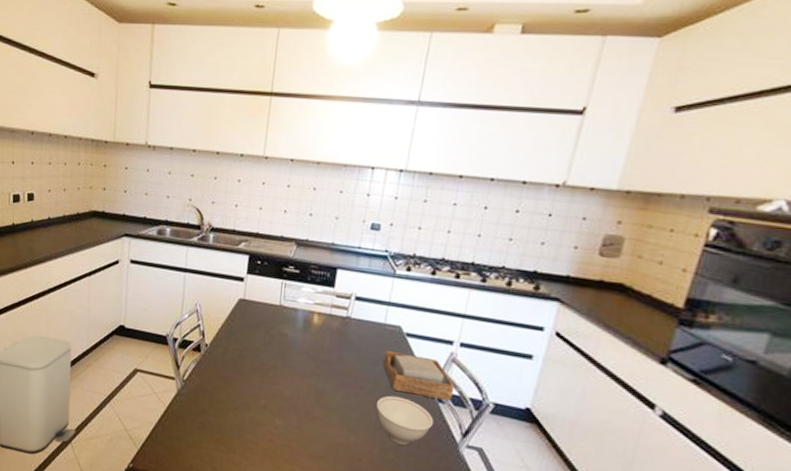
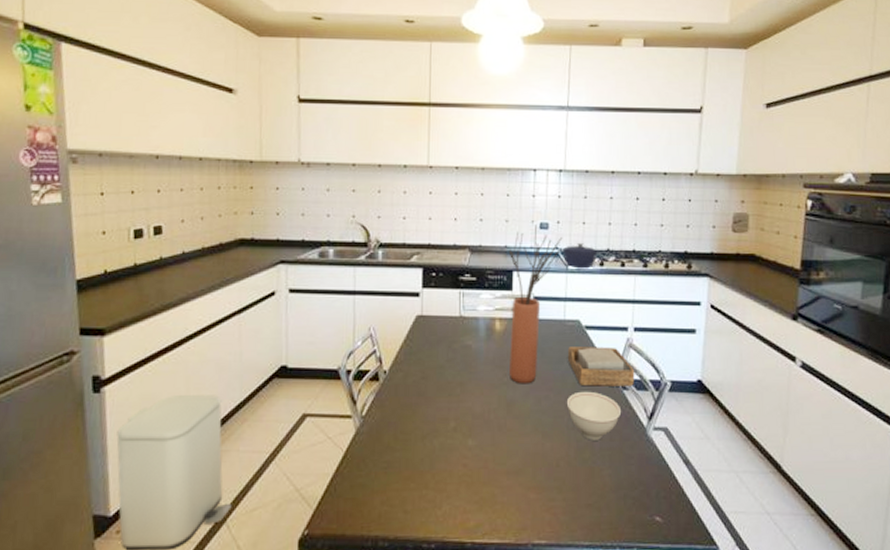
vase: none [322,225,394,380] -> present [508,225,563,384]
cooking pot: none [388,247,434,275] -> present [559,242,601,267]

